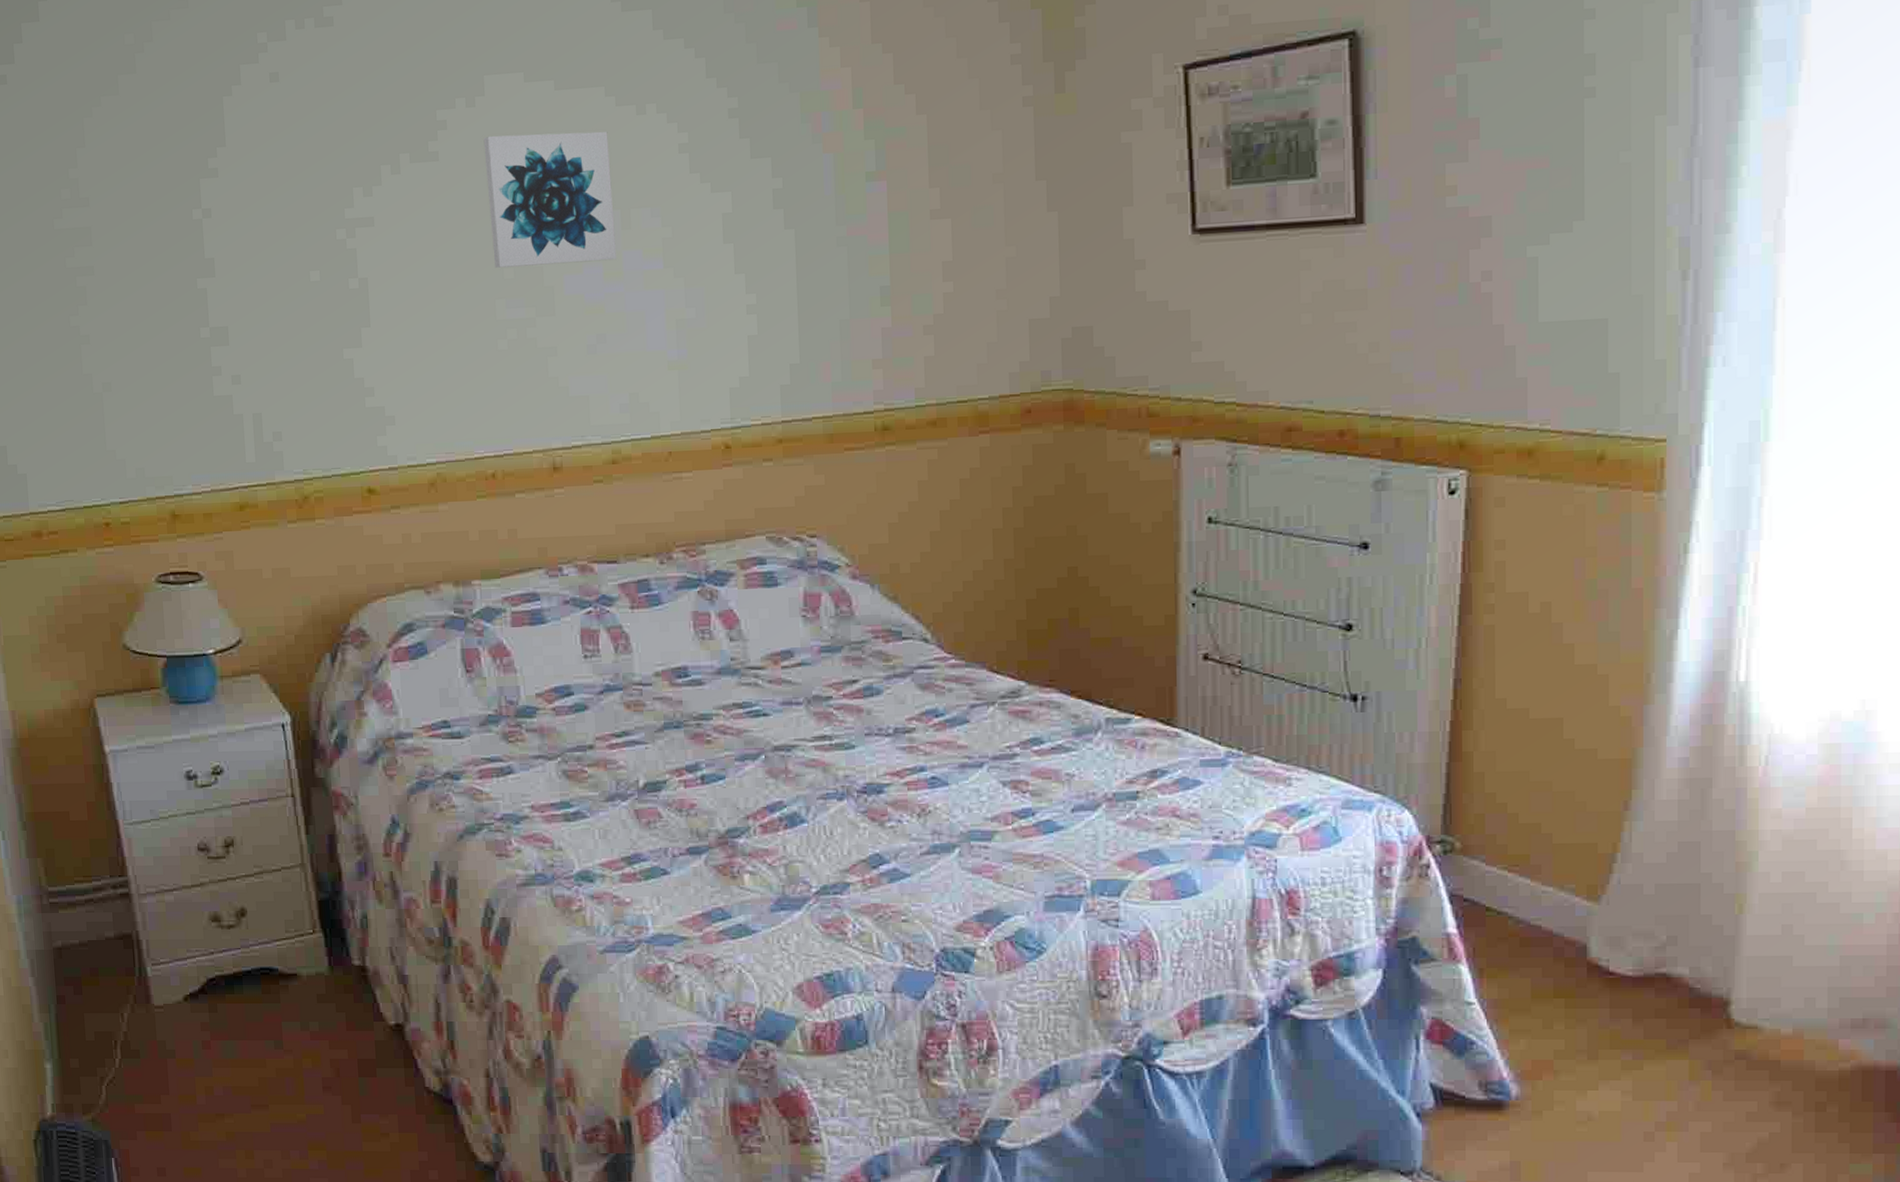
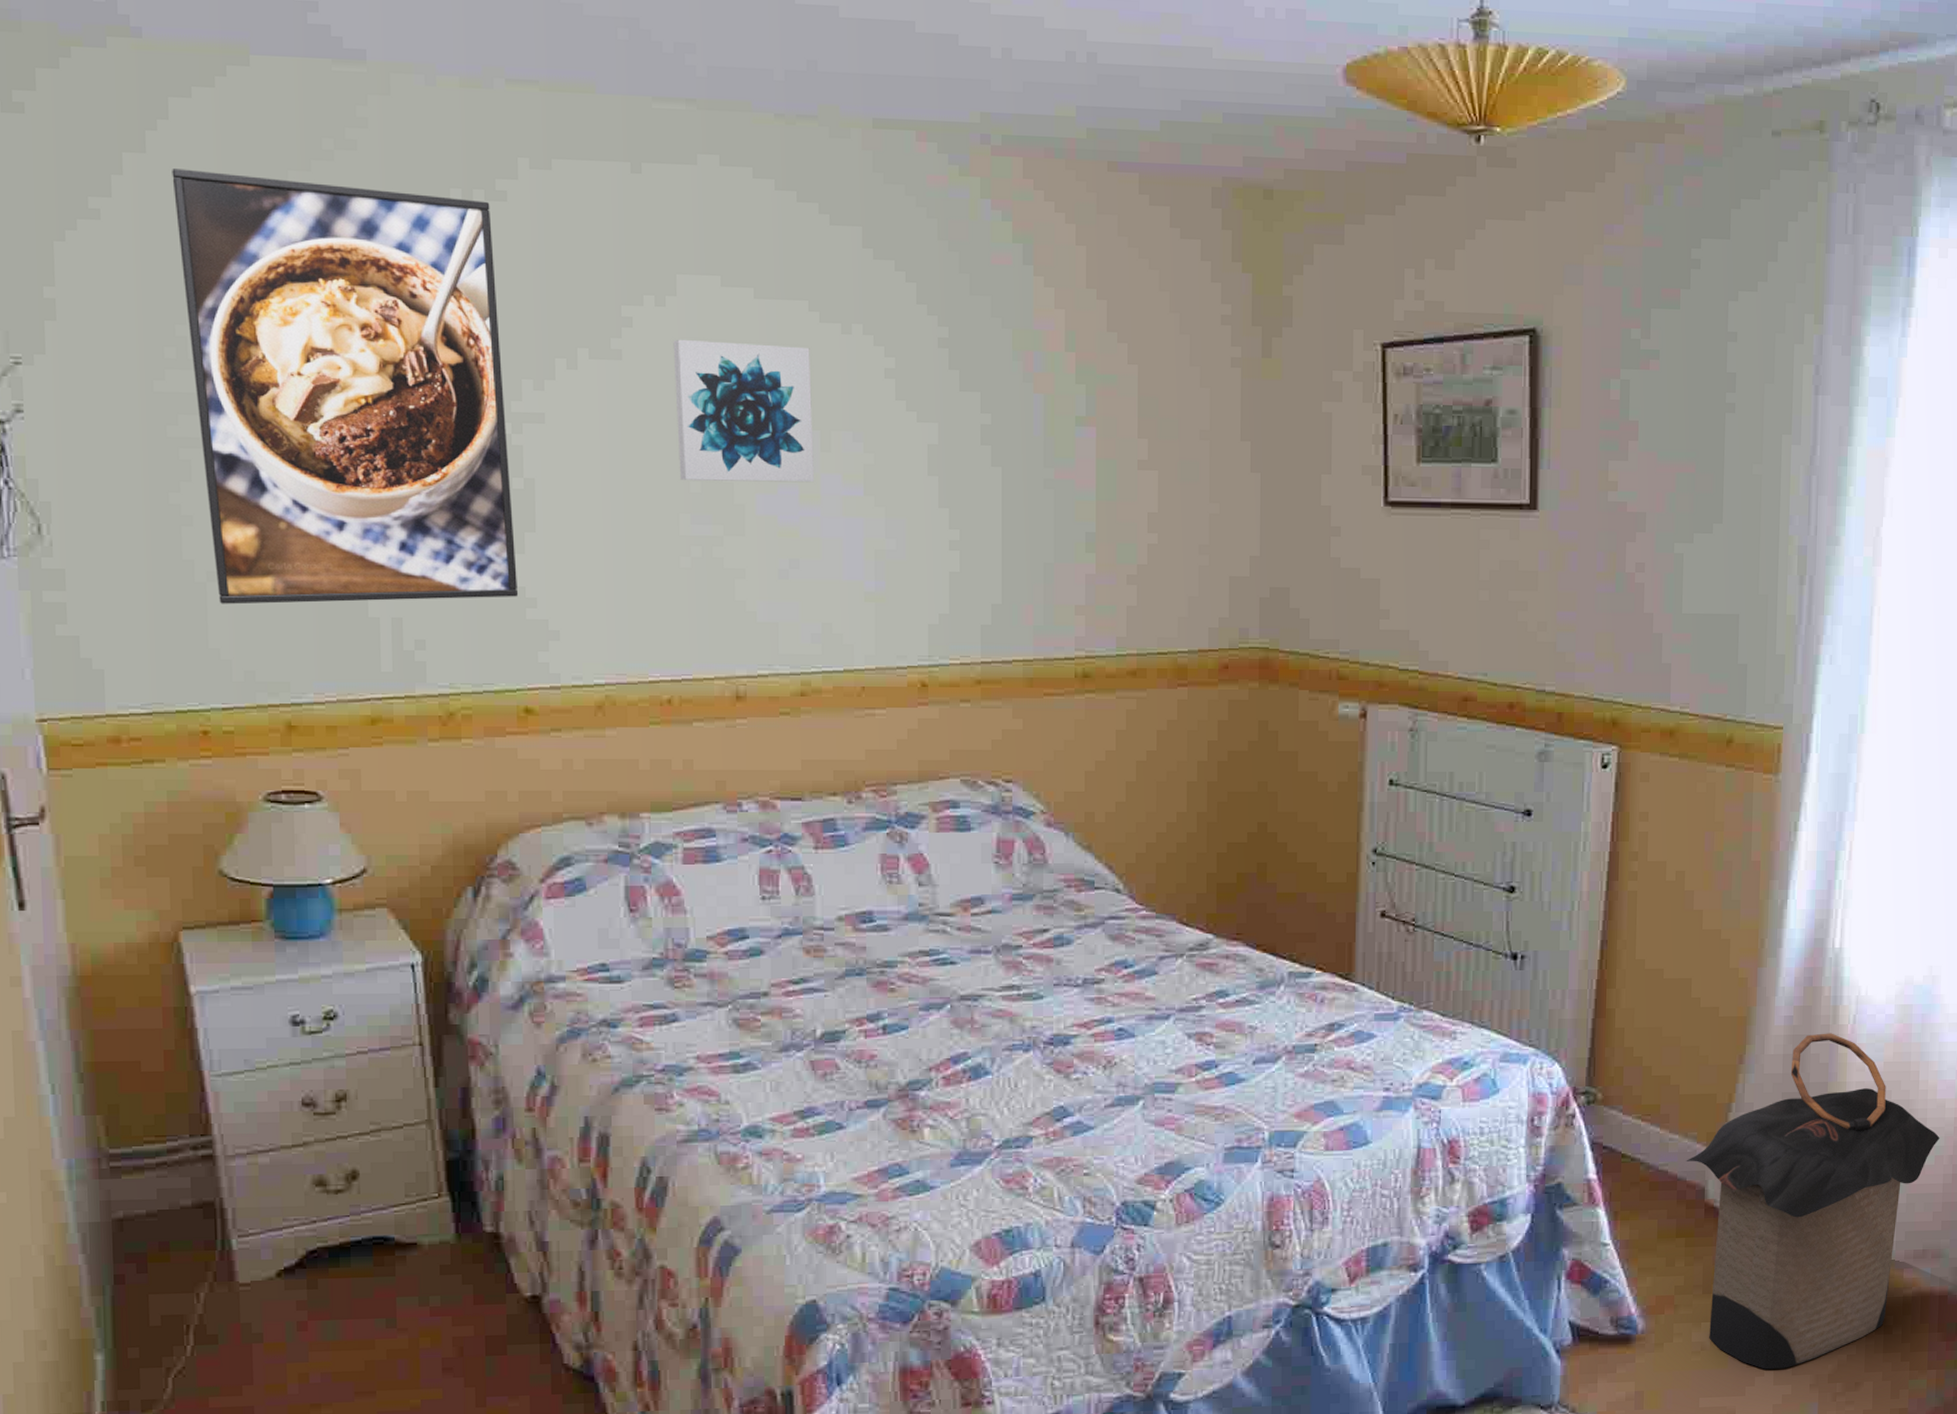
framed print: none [60,28,358,411] -> present [172,169,519,605]
laundry hamper: none [1563,776,1881,1145] -> present [1686,1033,1940,1370]

